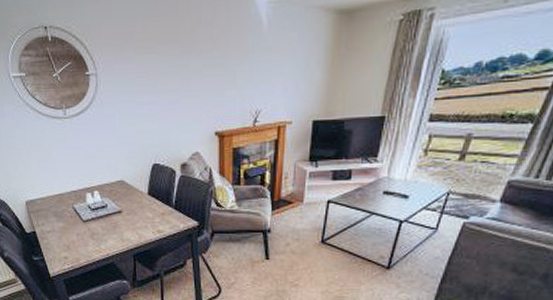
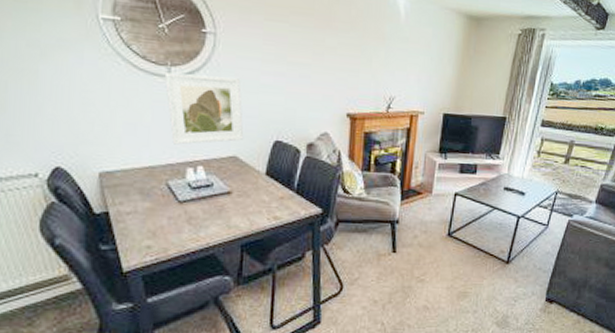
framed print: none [61,112,128,175] -> present [164,72,244,145]

